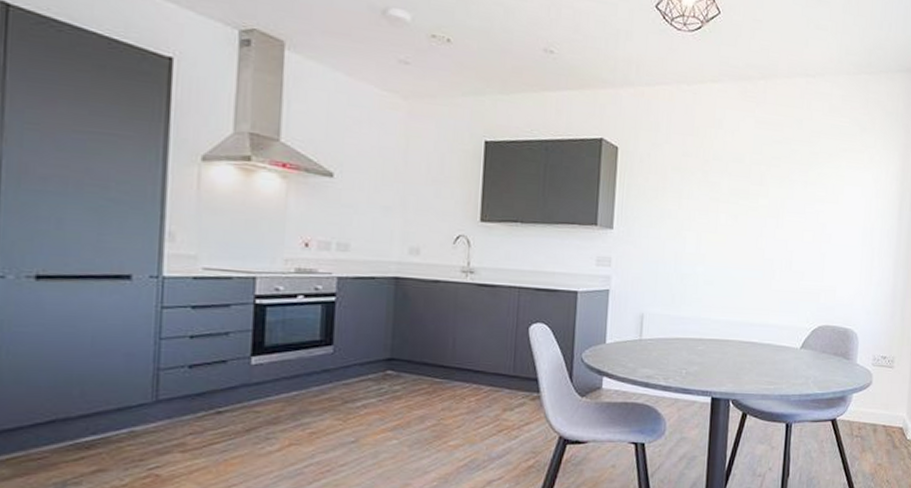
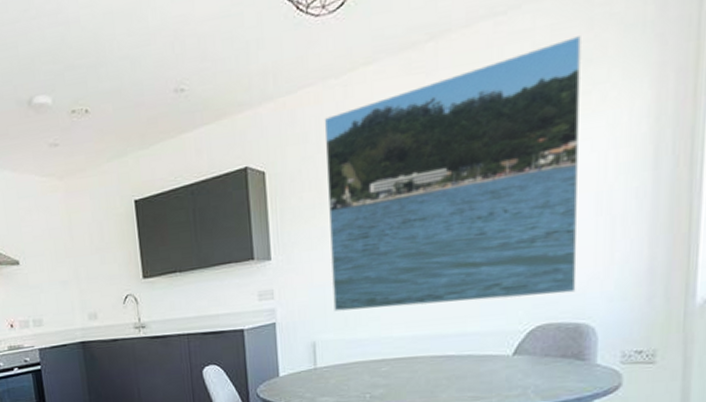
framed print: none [663,109,860,303] -> present [324,36,581,311]

